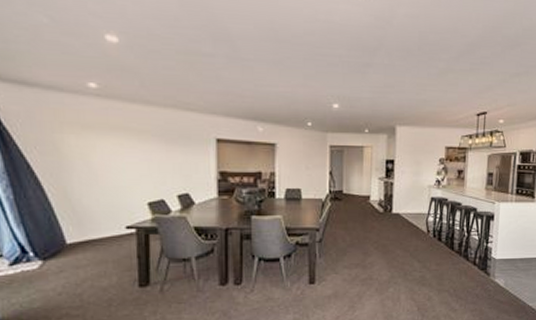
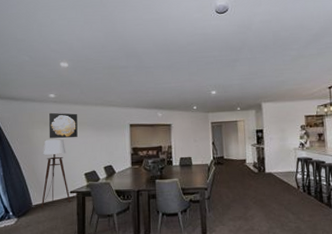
floor lamp: none [64,151,128,249] -> present [31,139,71,209]
wall art: none [88,111,137,152] -> present [48,112,78,138]

